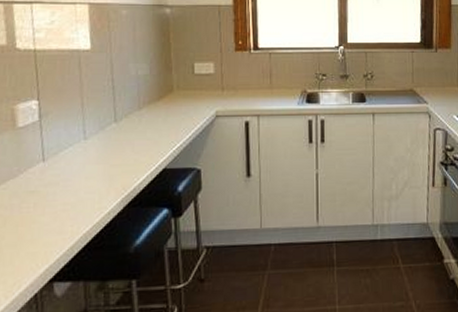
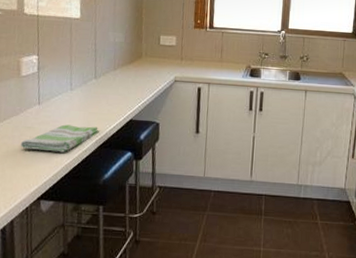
dish towel: none [21,181,125,220] -> present [20,124,99,153]

